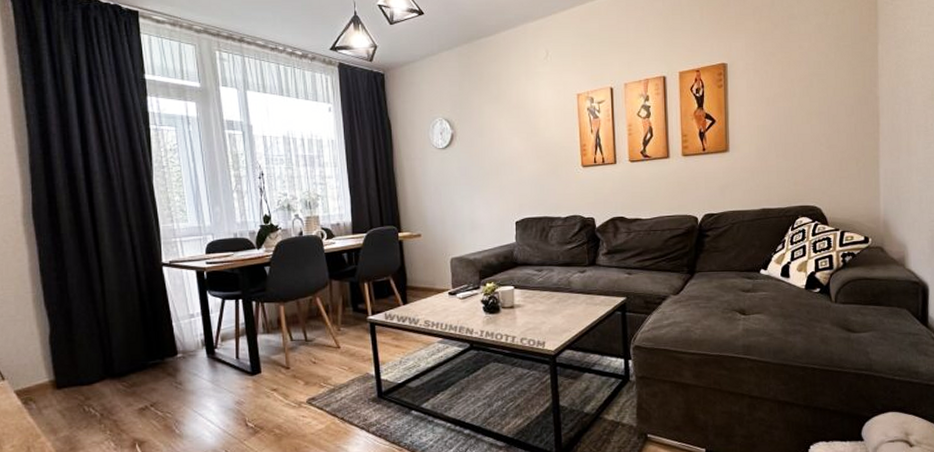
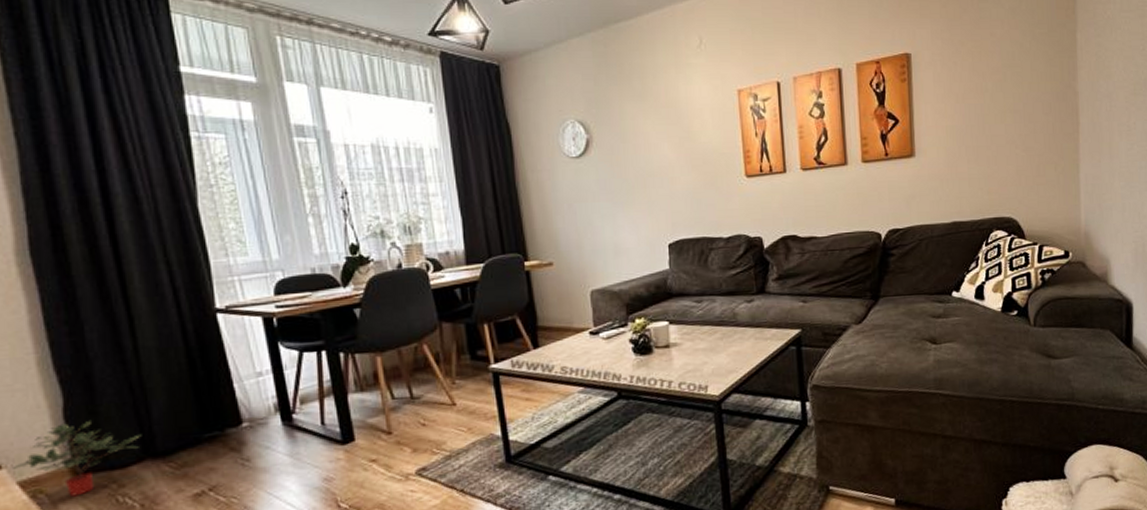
potted plant: none [12,345,104,405] -> present [13,420,142,497]

